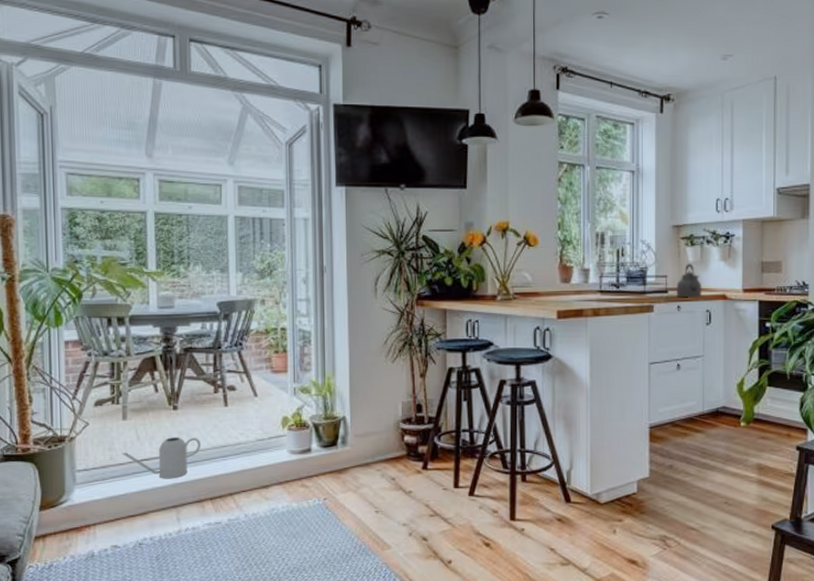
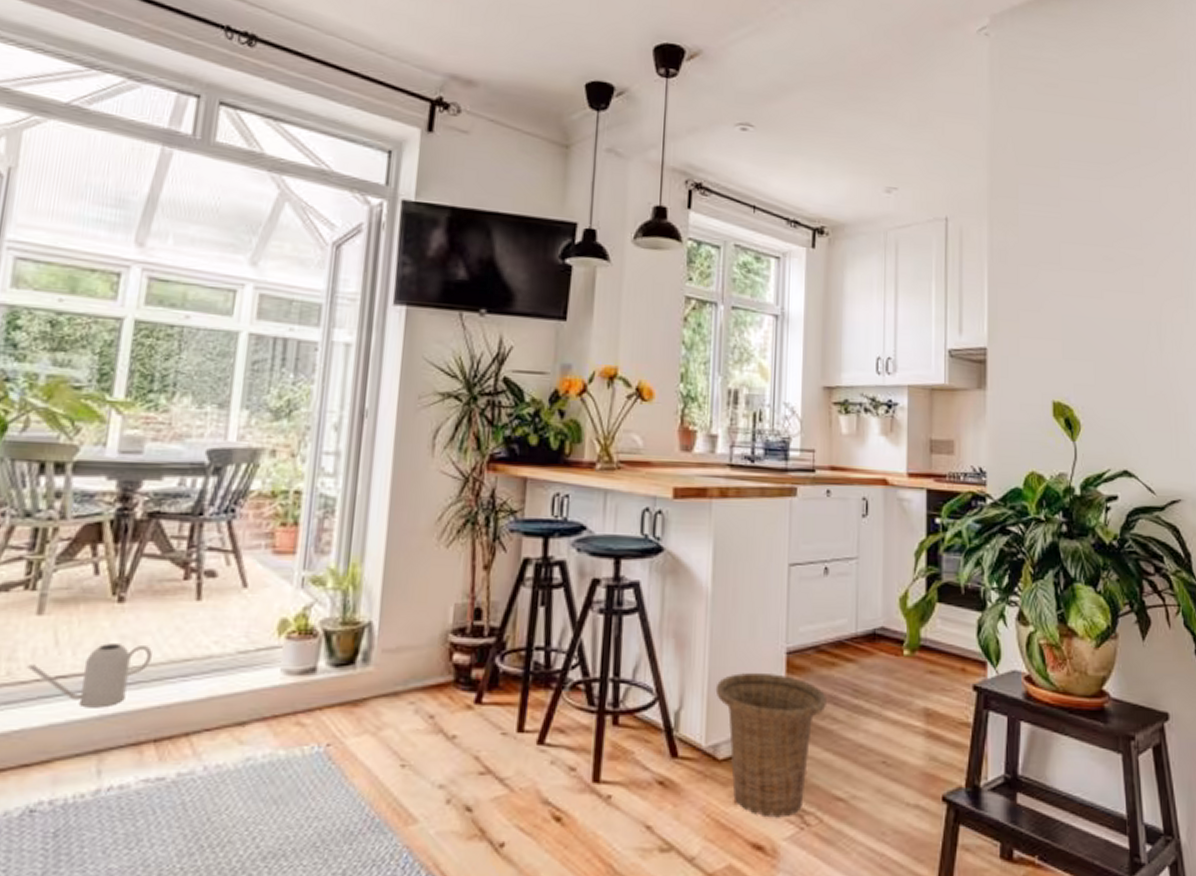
basket: none [596,443,682,542] -> present [715,673,828,818]
kettle: present [676,263,702,298] -> none [826,436,858,481]

